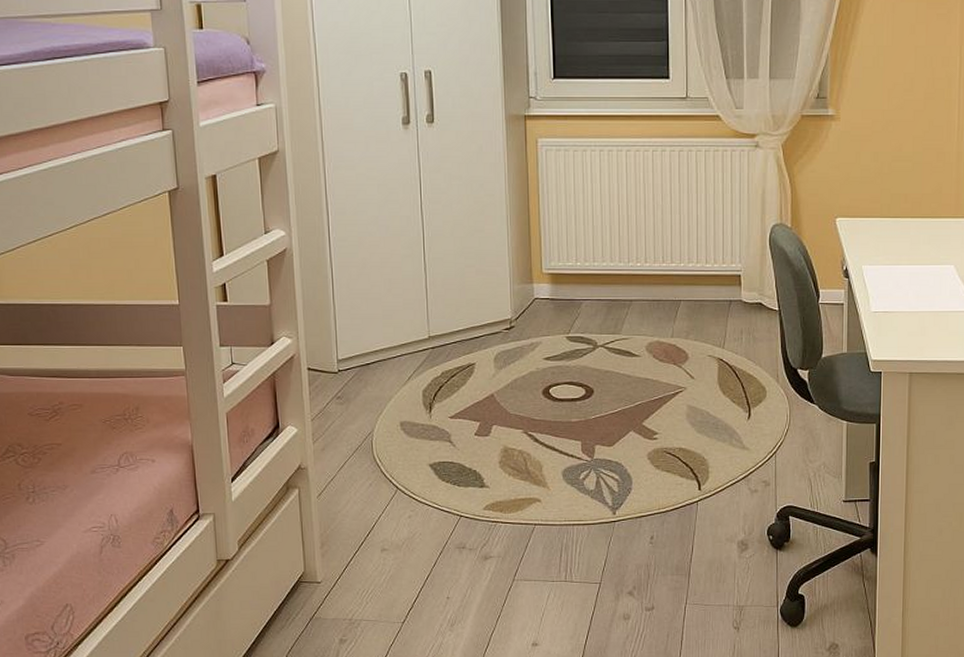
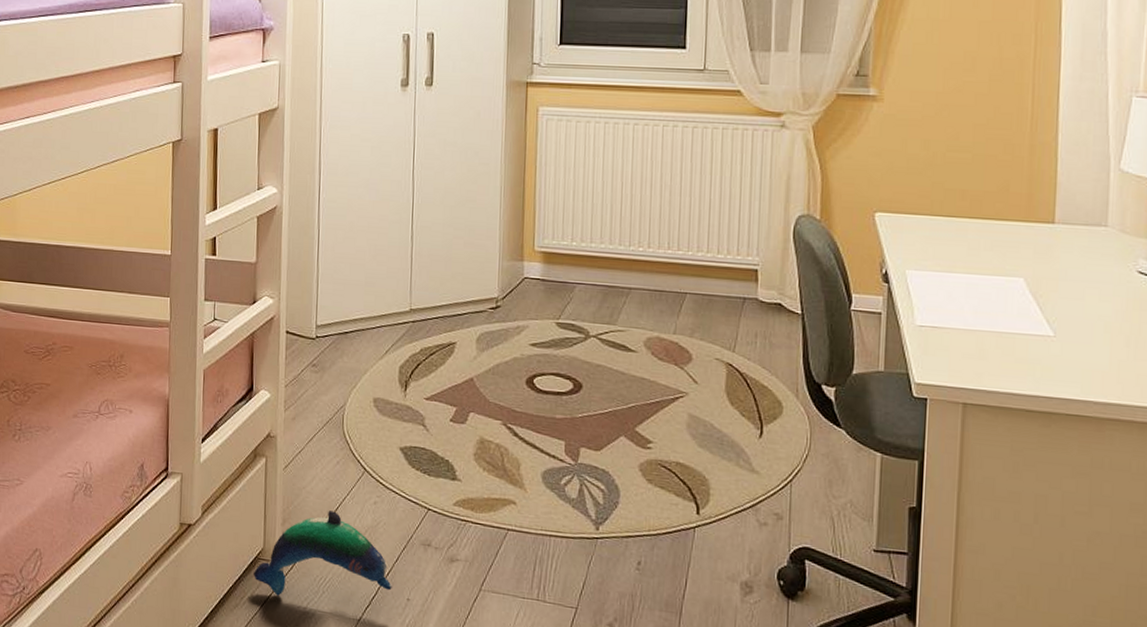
plush toy: none [297,529,432,612] -> present [254,510,392,596]

